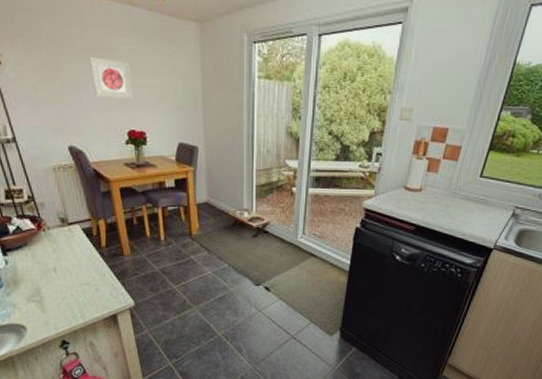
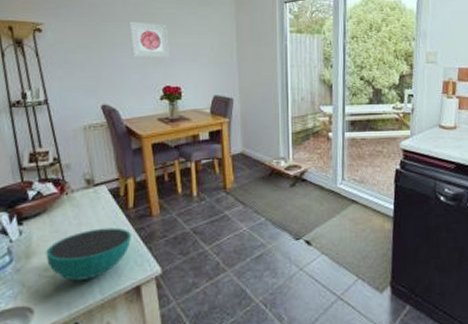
bowl: none [31,263,106,306] -> present [46,227,131,281]

